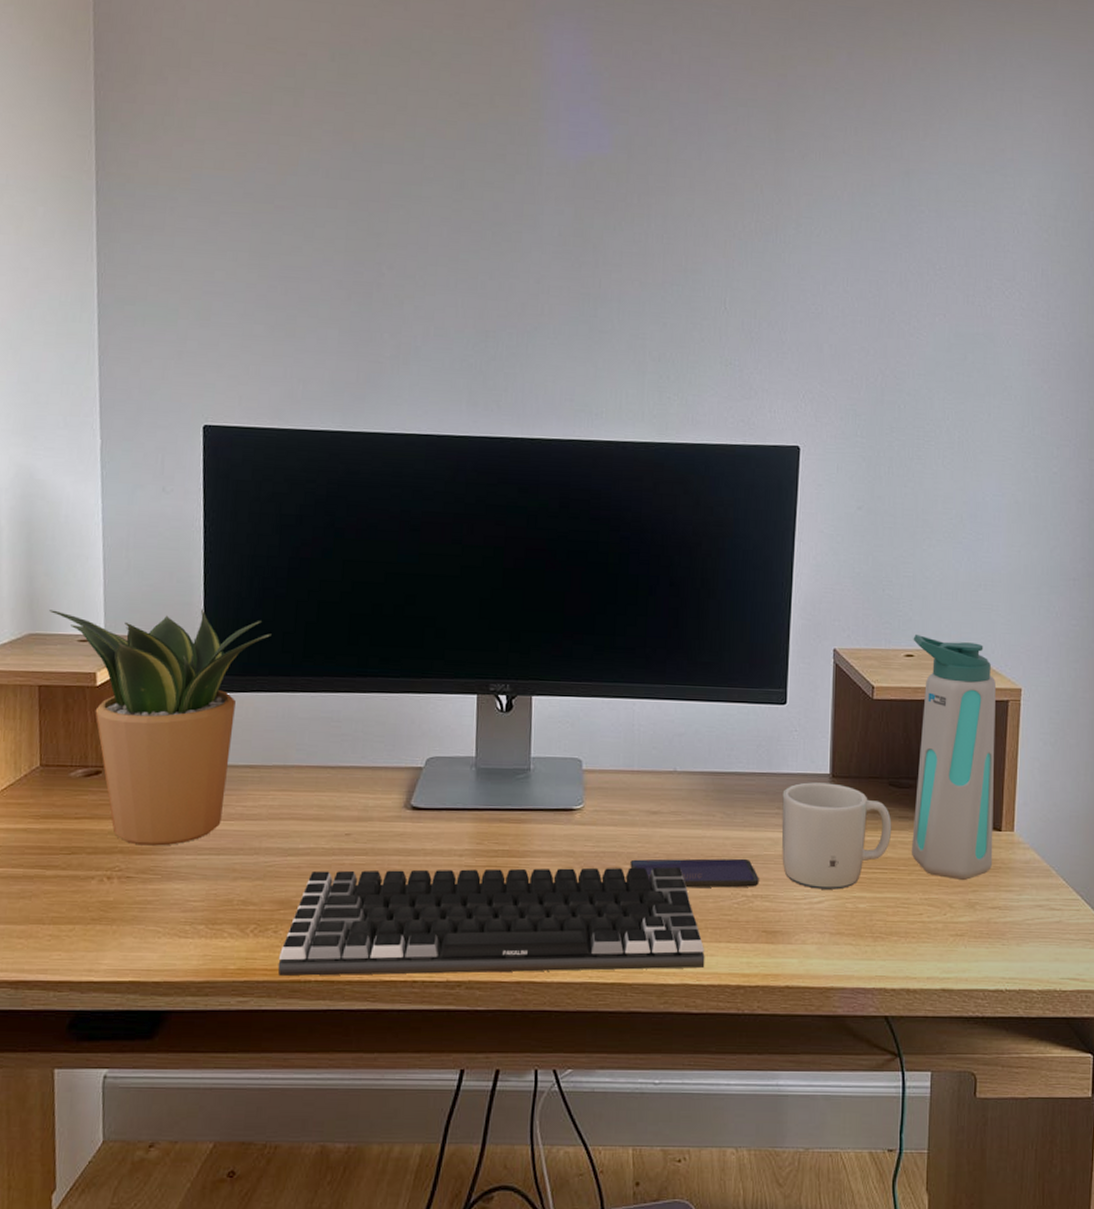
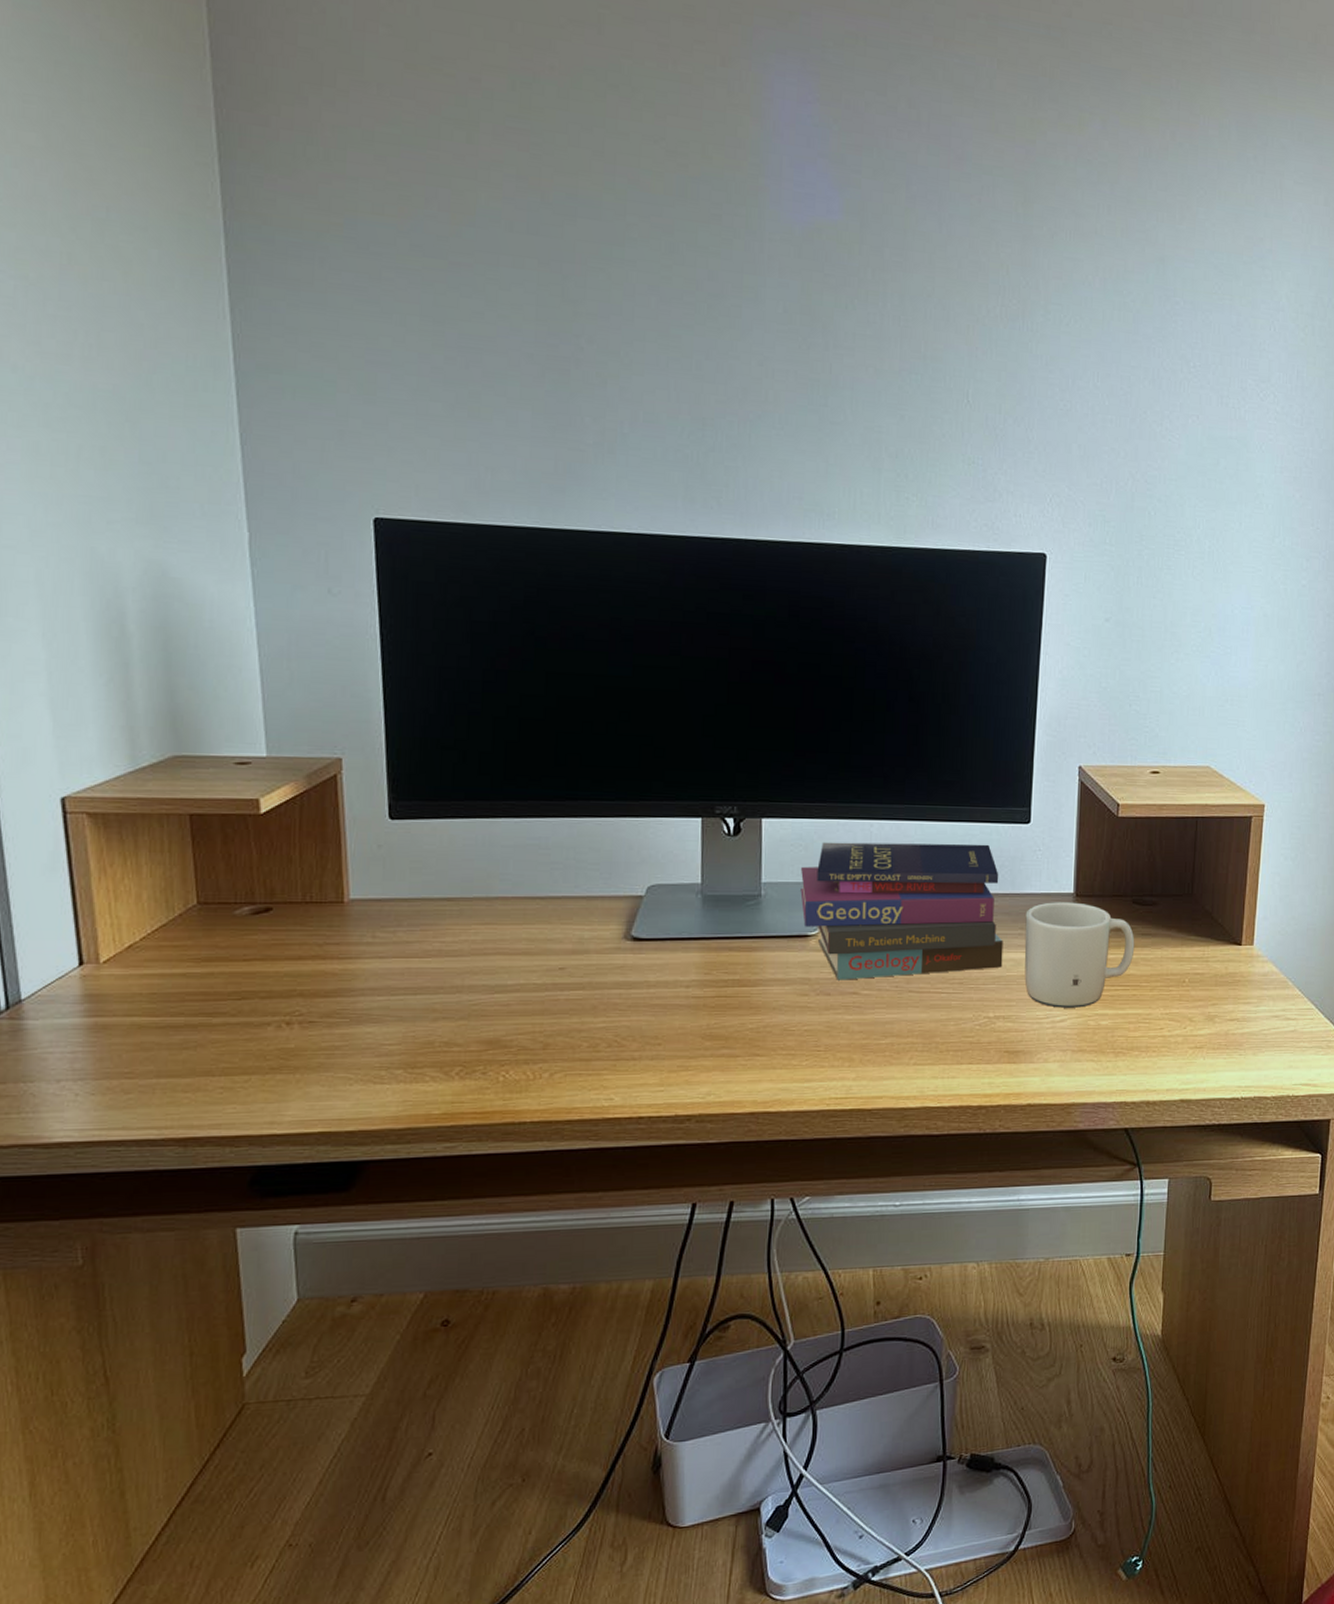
potted plant: present [49,609,272,846] -> none [197,727,466,987]
computer keyboard: present [277,867,705,977] -> none [488,991,946,1119]
books: none [567,719,761,854] -> present [800,842,1003,980]
smartphone: present [630,858,759,888] -> none [868,980,1001,1012]
water bottle: present [911,634,996,881] -> none [1153,750,1240,995]

